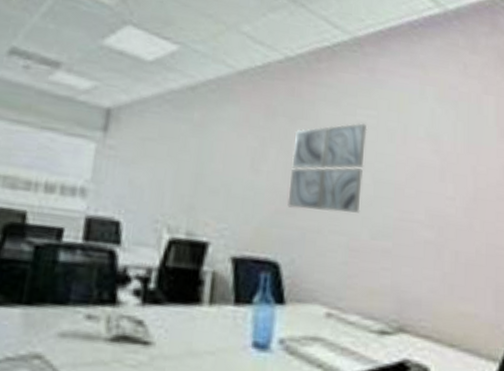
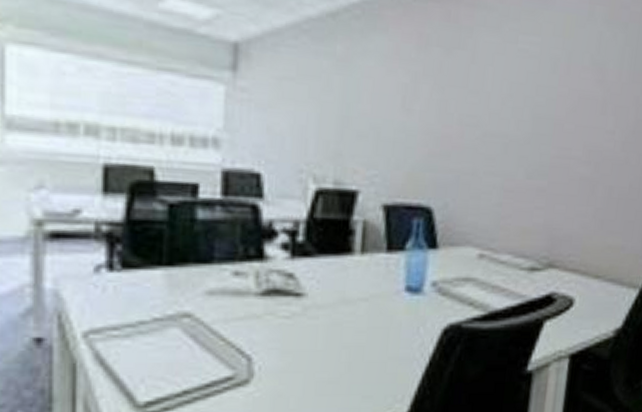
wall art: present [287,123,367,213] -> none [441,51,529,152]

